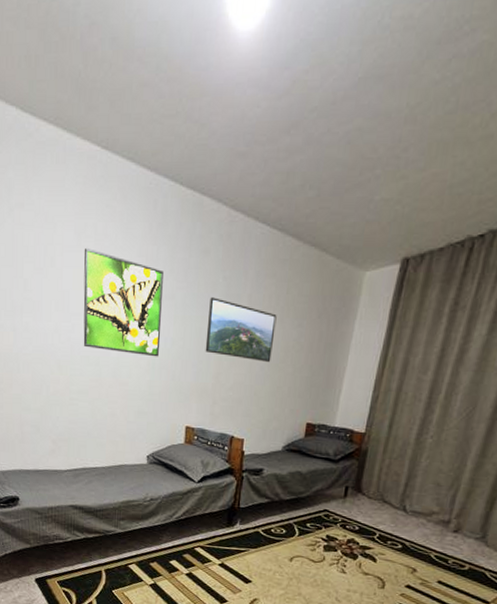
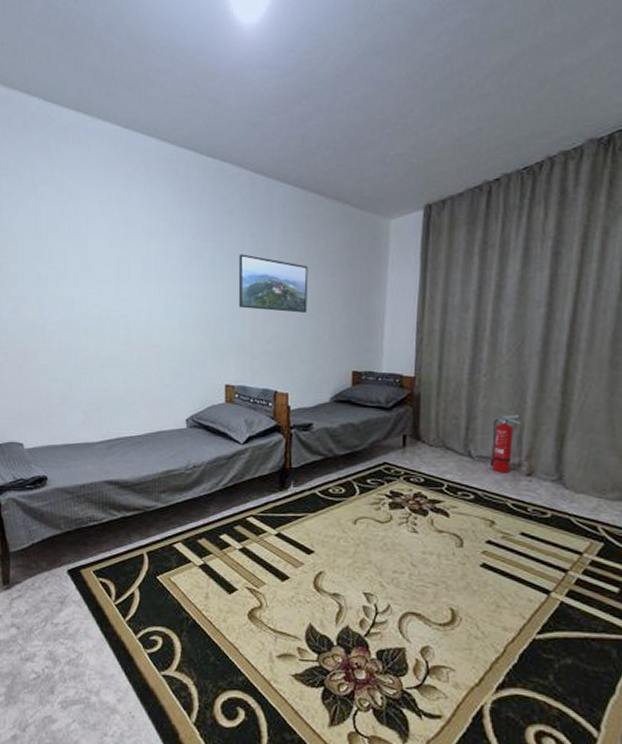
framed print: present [83,248,164,357] -> none [109,217,192,317]
fire extinguisher: none [421,475,458,529] -> present [490,415,520,473]

